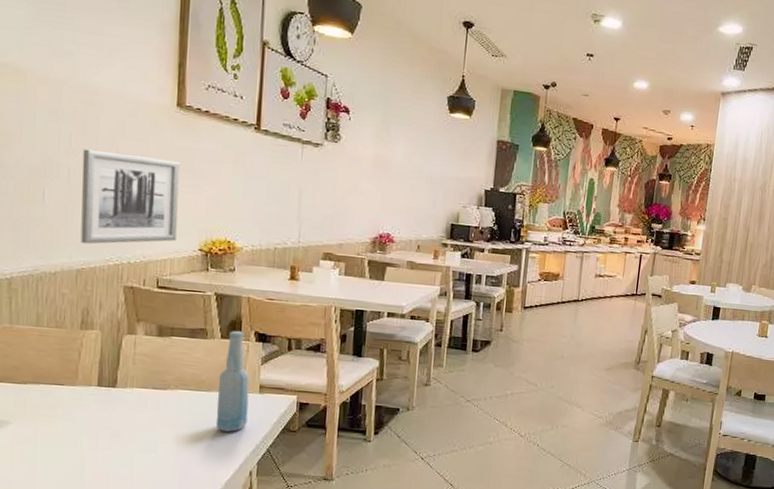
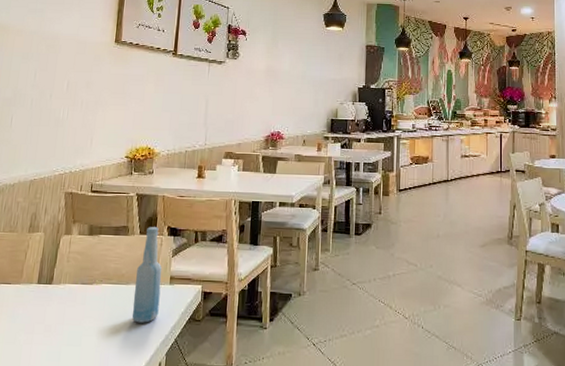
wall art: present [80,148,180,244] -> none [35,81,115,159]

